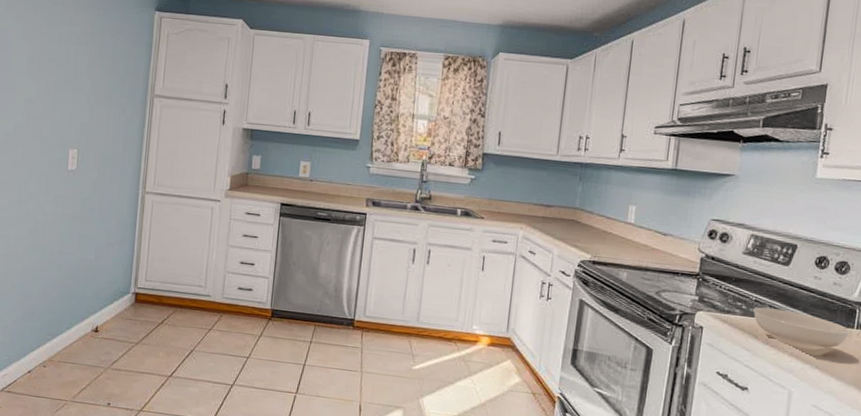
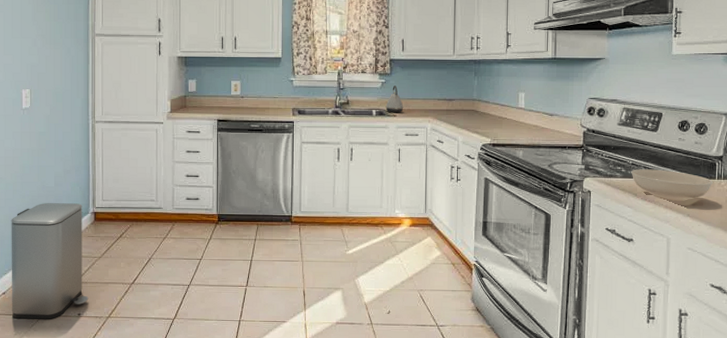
pedal bin: none [36,276,123,406] -> present [11,203,89,319]
kettle: none [472,183,494,216] -> present [385,85,404,113]

